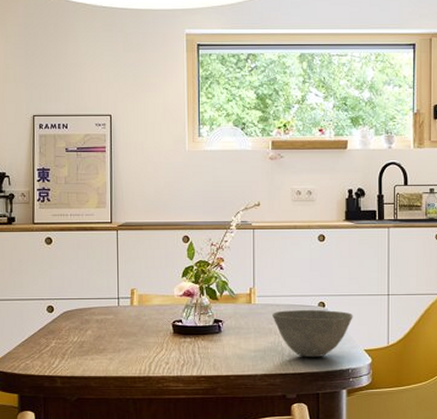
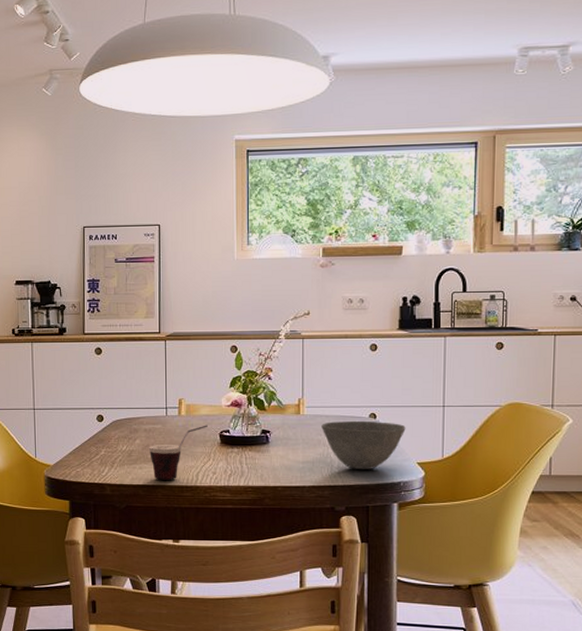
cup: none [100,315,160,371] -> present [148,425,208,480]

